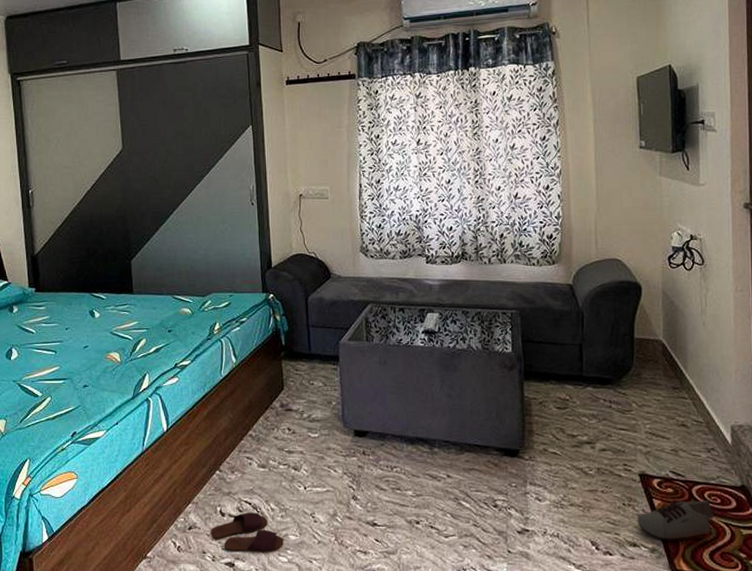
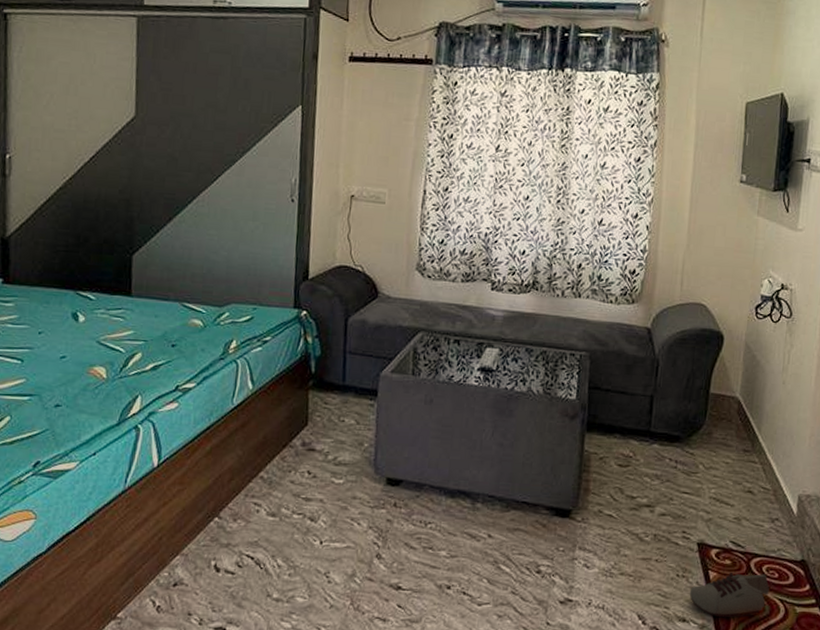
slippers: present [210,512,284,553] -> none [199,568,289,617]

